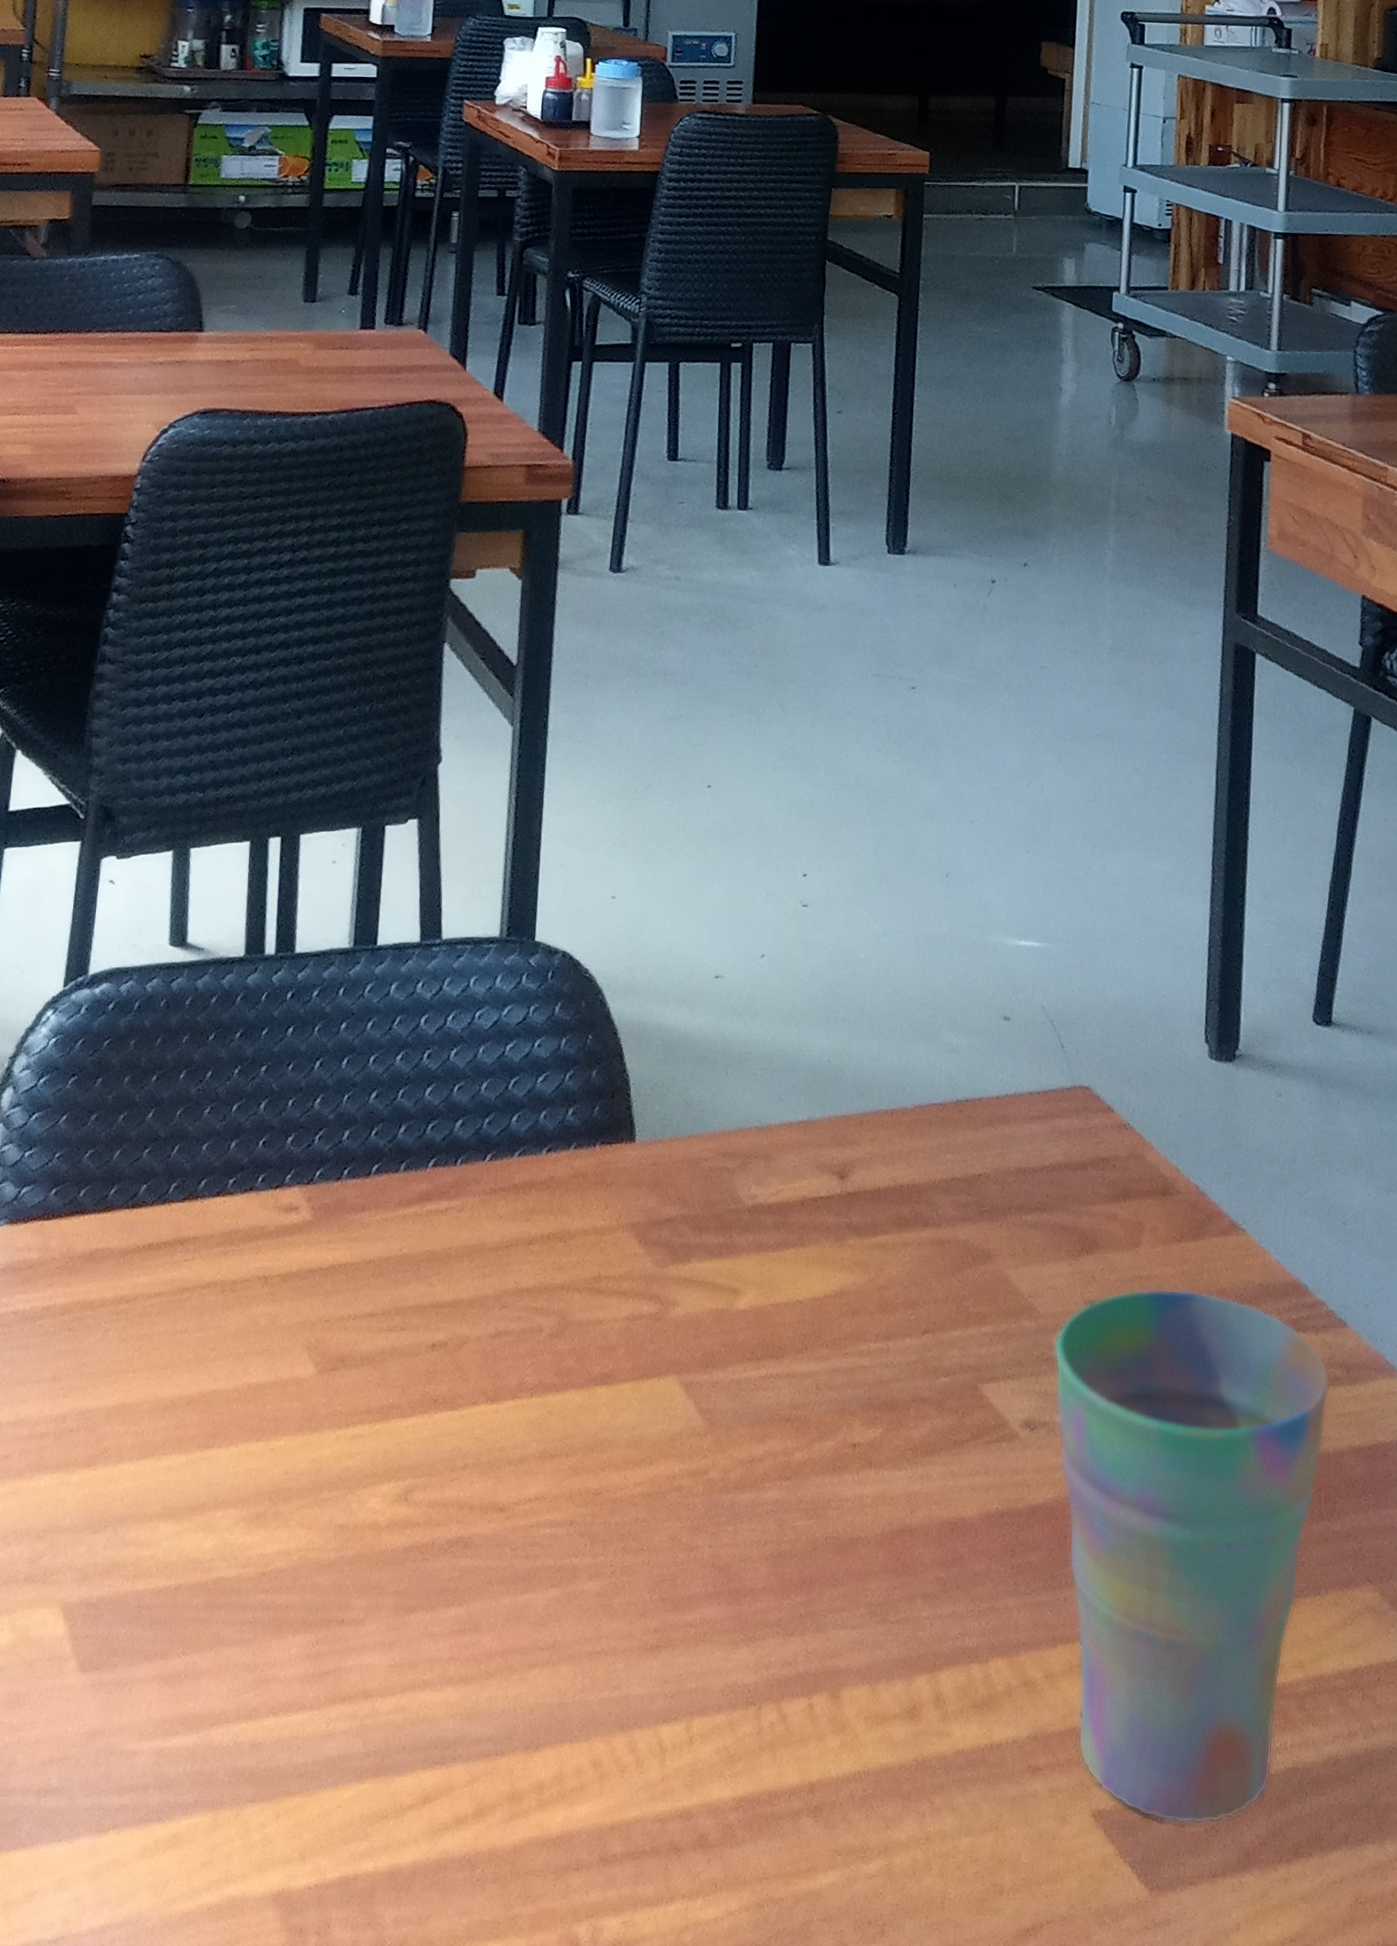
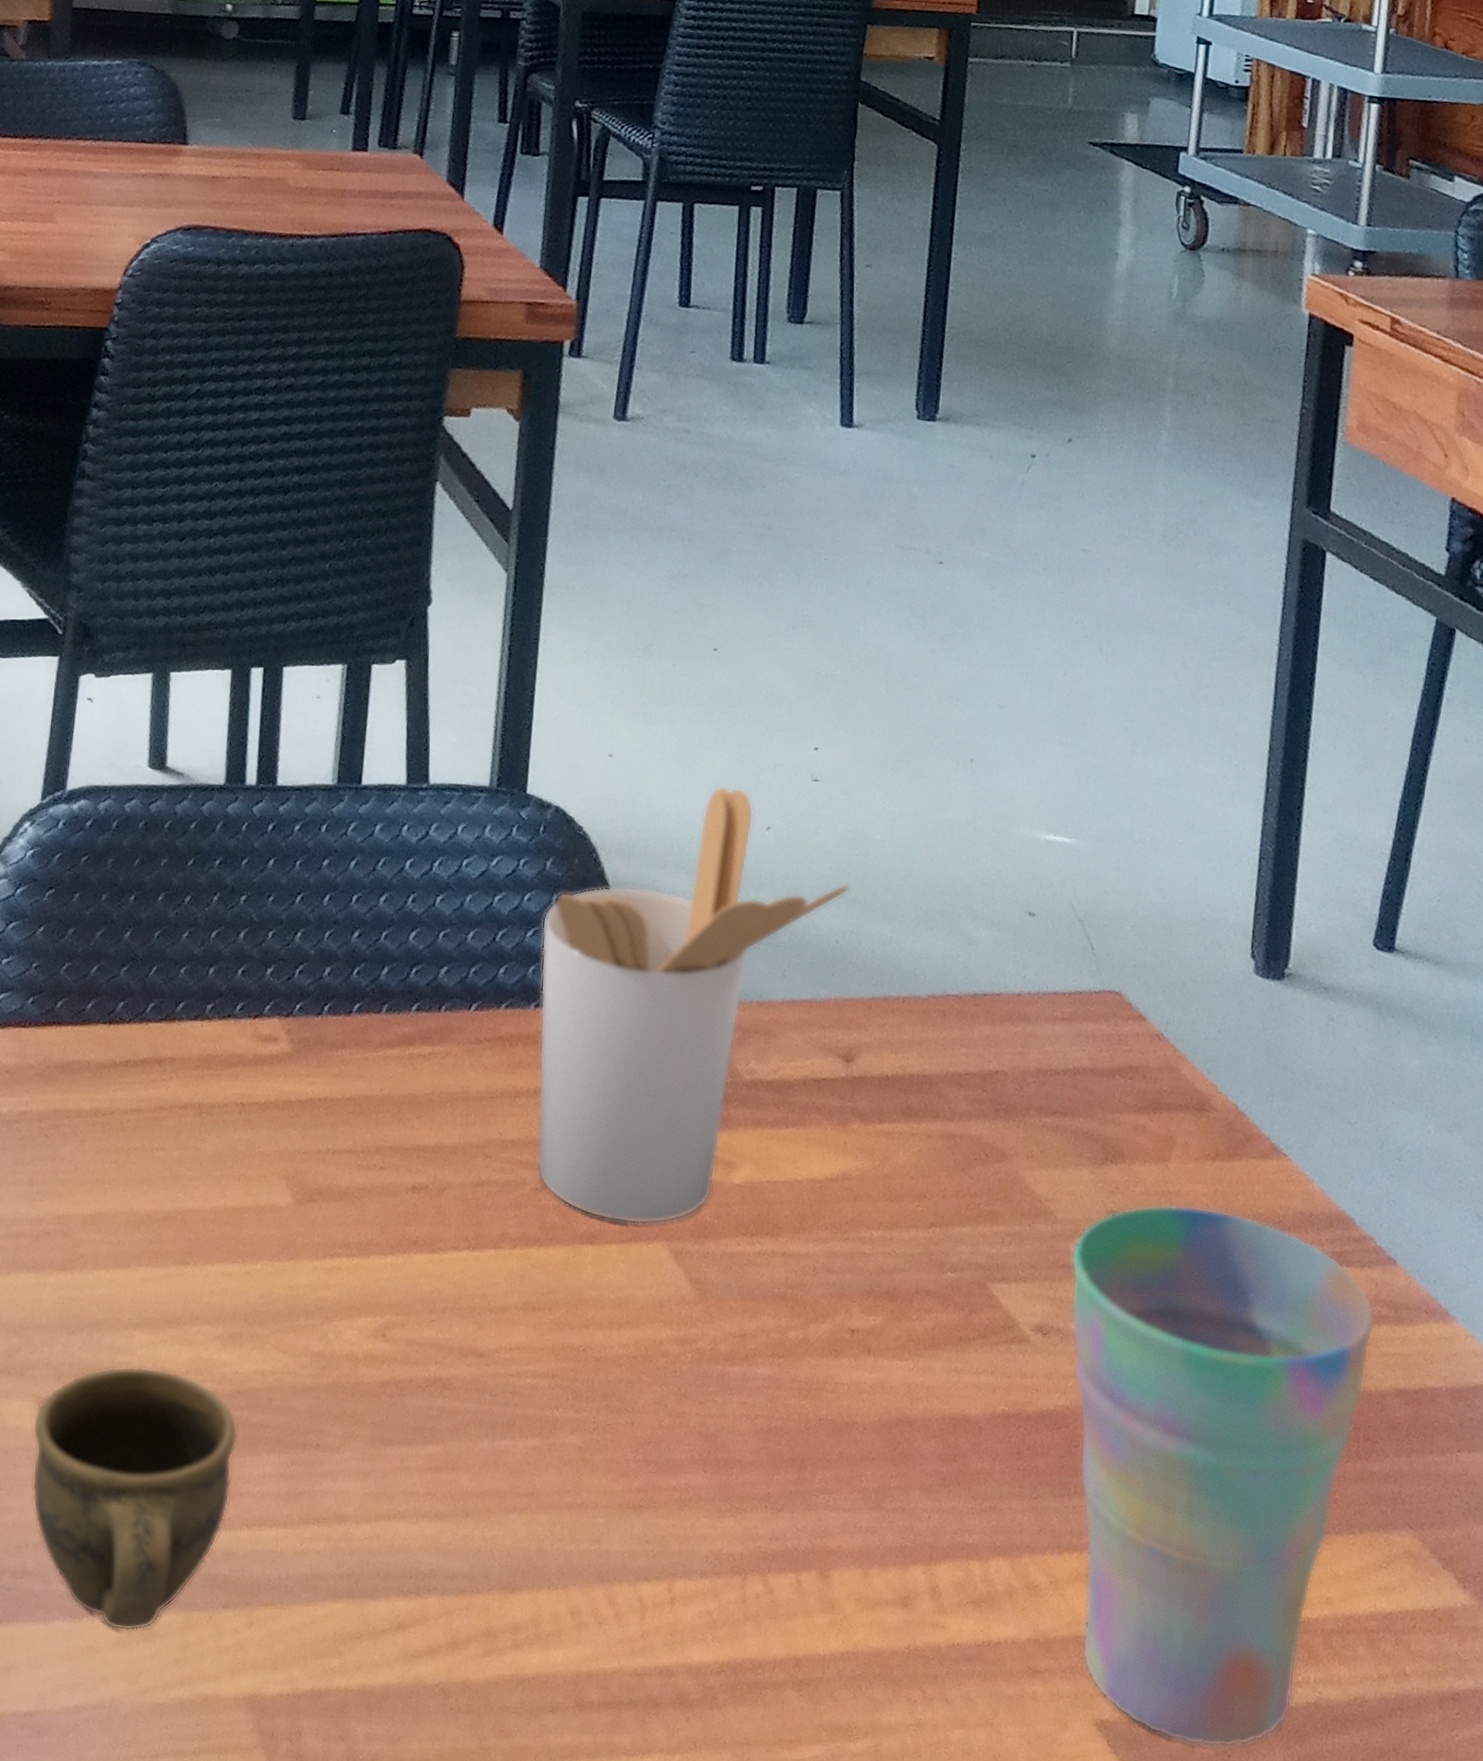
cup: none [56,1559,263,1840] -> present [32,1366,238,1632]
utensil holder: none [551,918,840,1360] -> present [536,786,850,1225]

